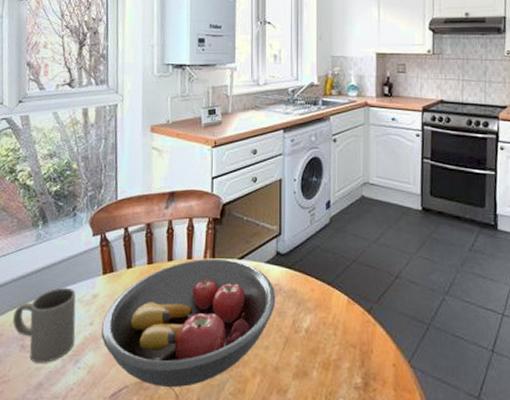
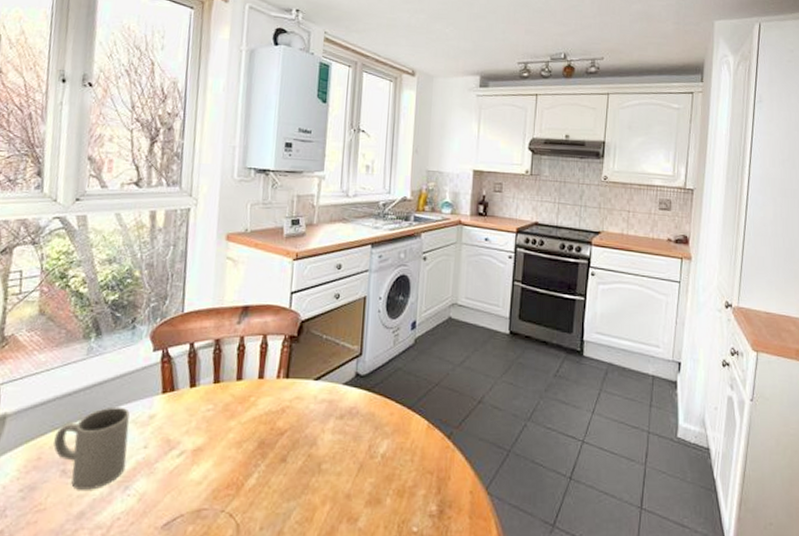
fruit bowl: present [102,258,276,387] -> none [156,378,353,516]

